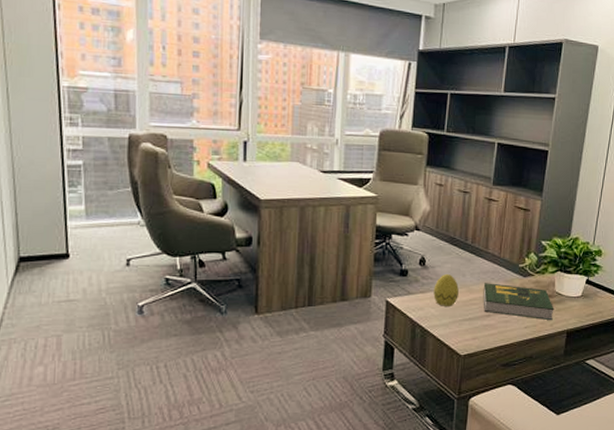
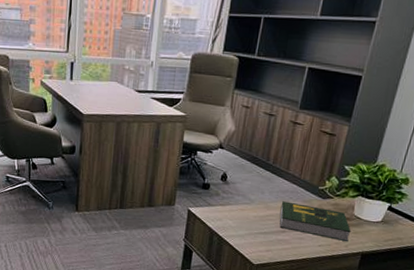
decorative egg: present [433,273,459,306] -> none [232,190,257,220]

